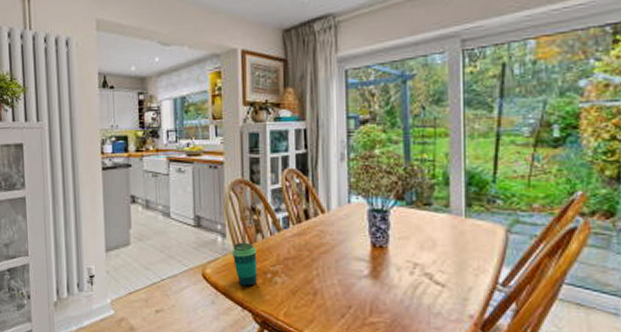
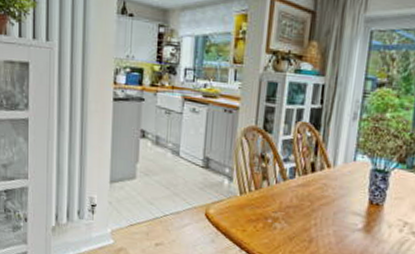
cup: present [231,242,258,287] -> none [236,187,261,230]

